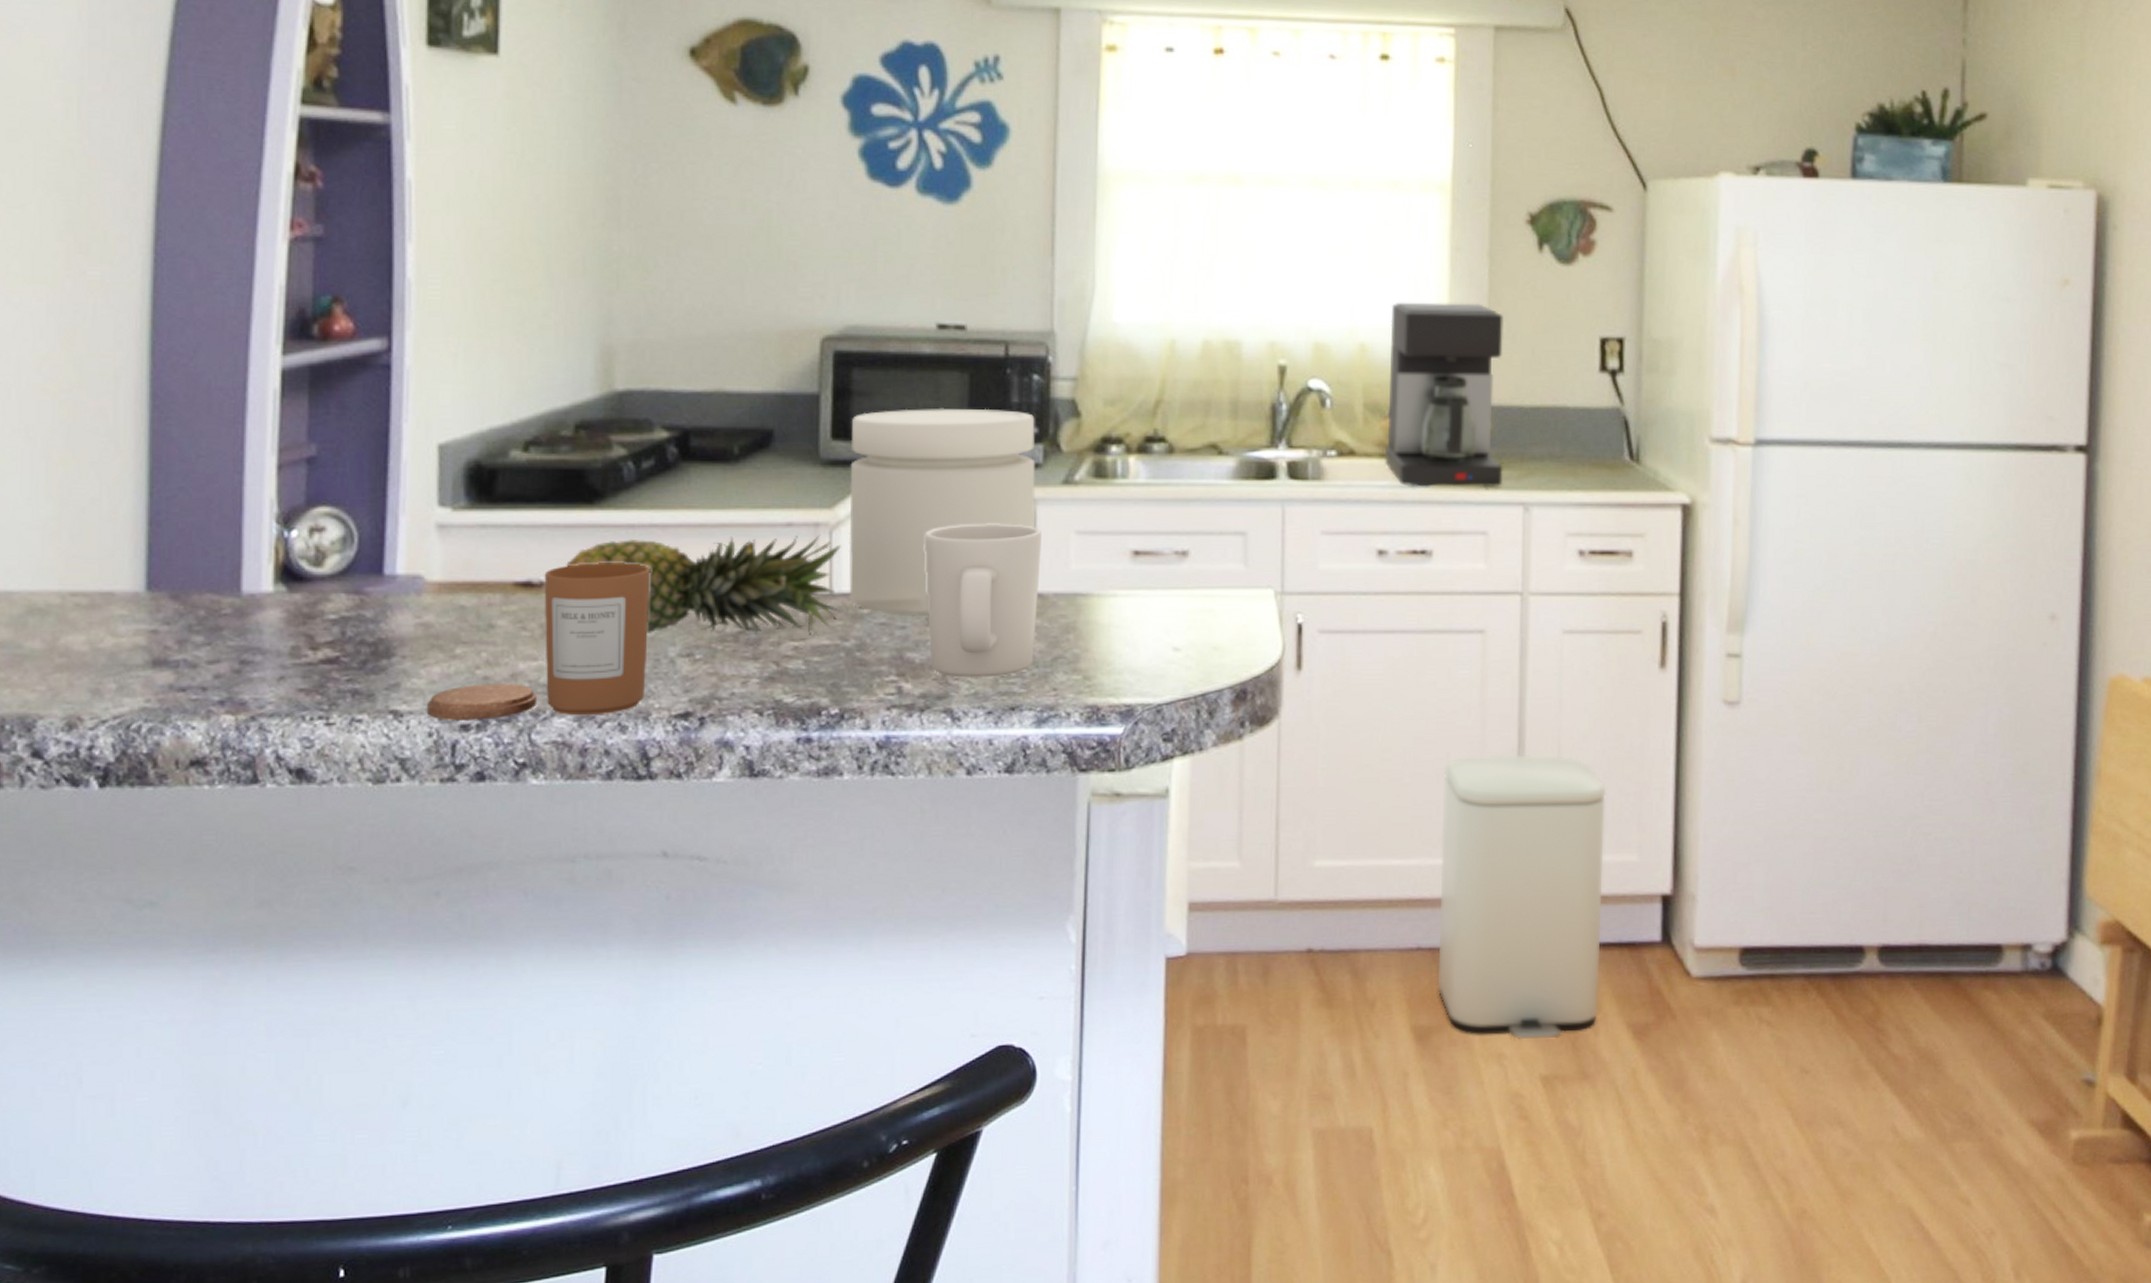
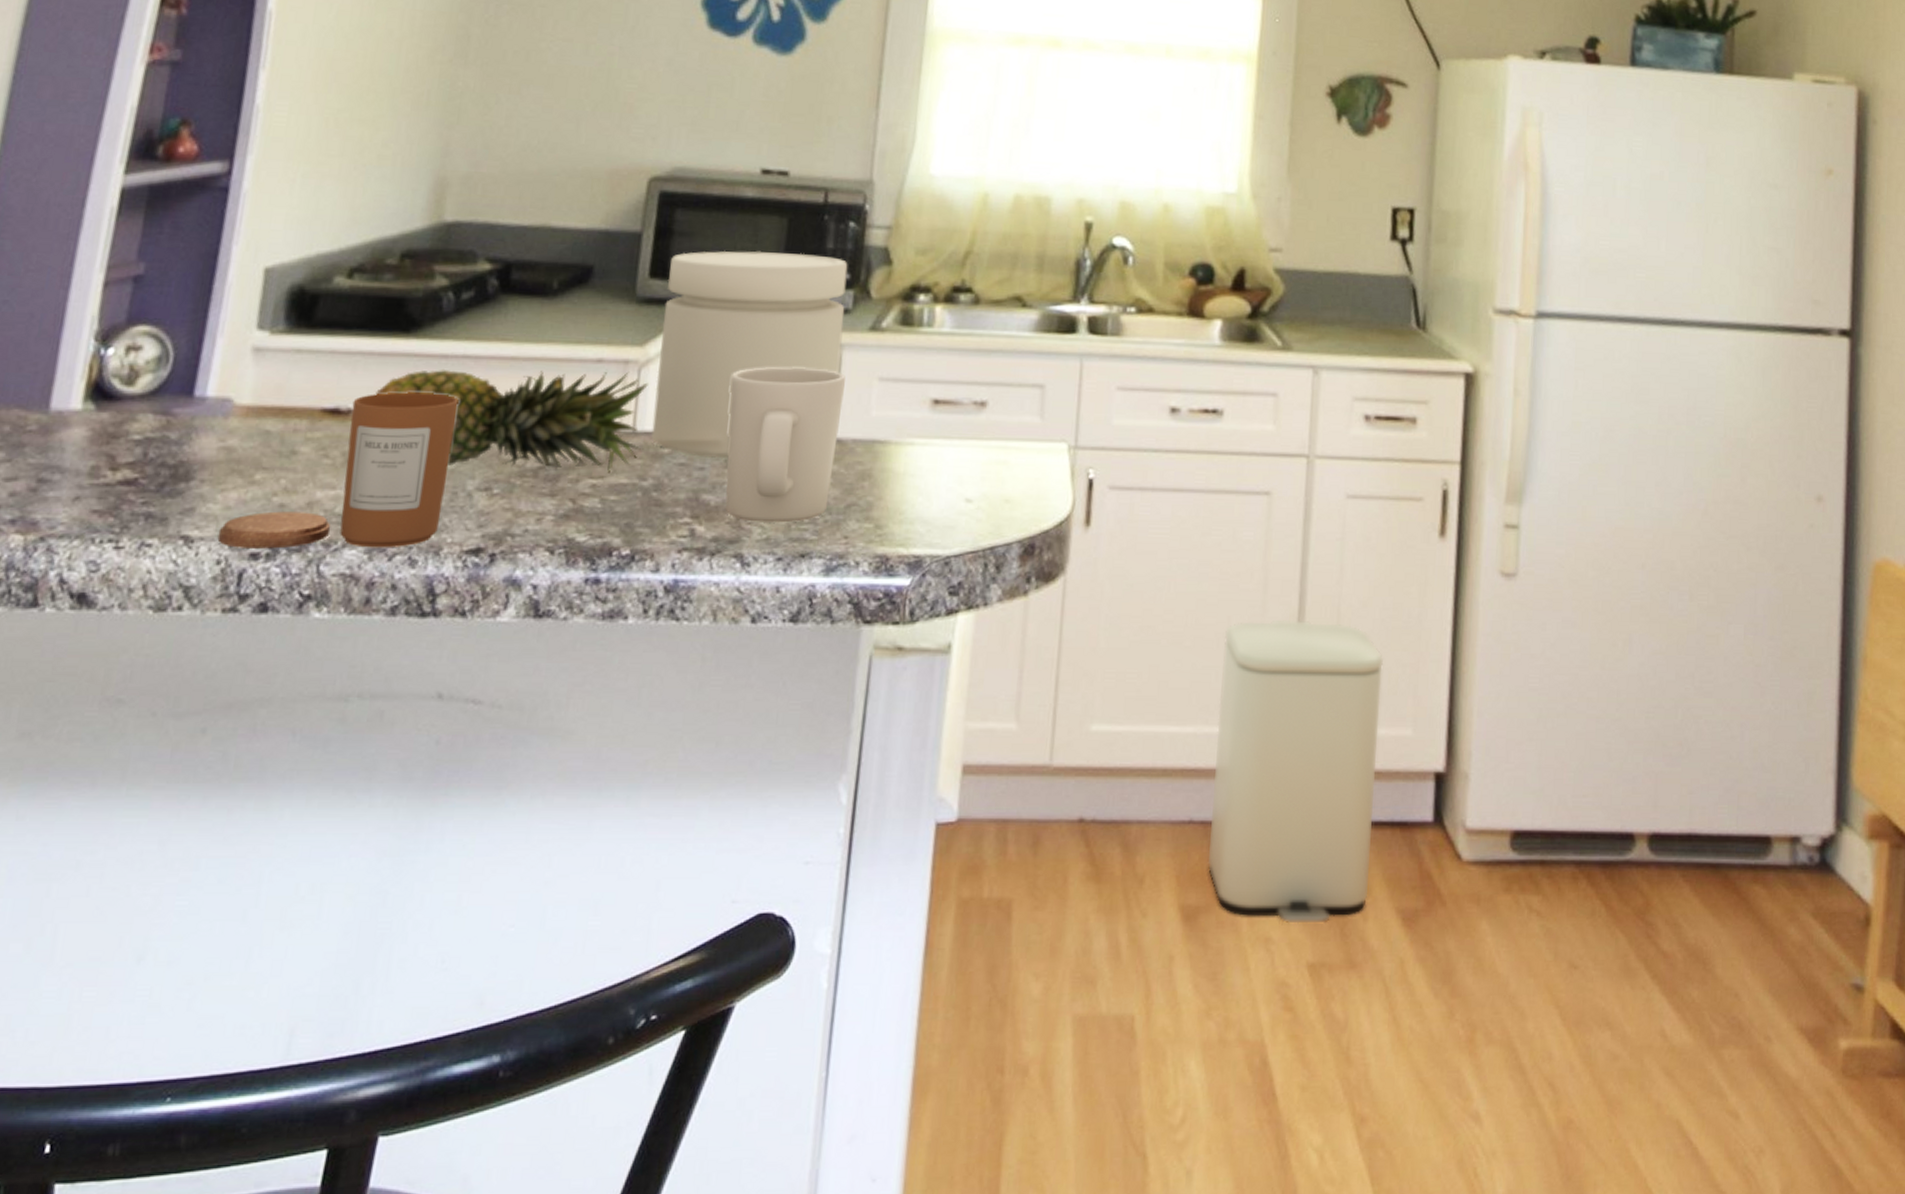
coffee maker: present [1384,302,1504,488] -> none [1181,165,1302,349]

